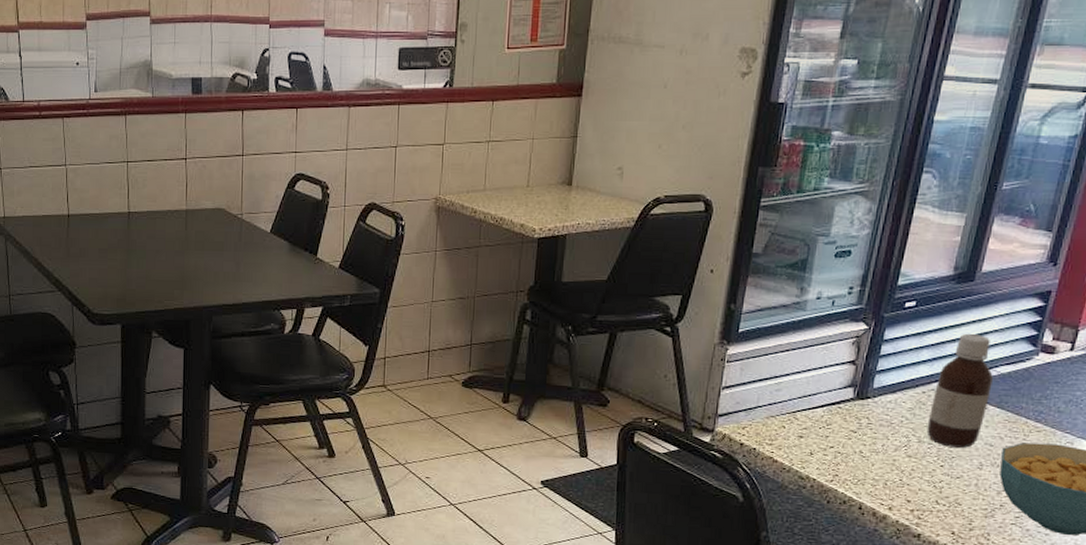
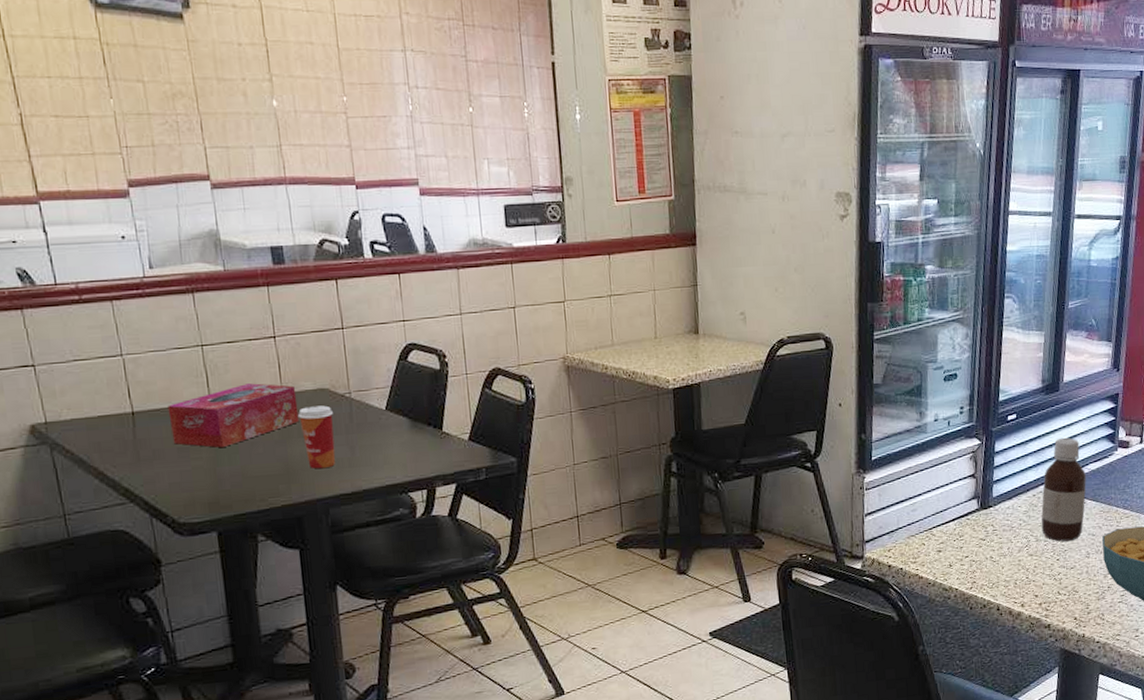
tissue box: none [95,198,198,253] -> present [167,383,299,448]
paper cup: none [196,223,226,280] -> present [297,405,336,469]

